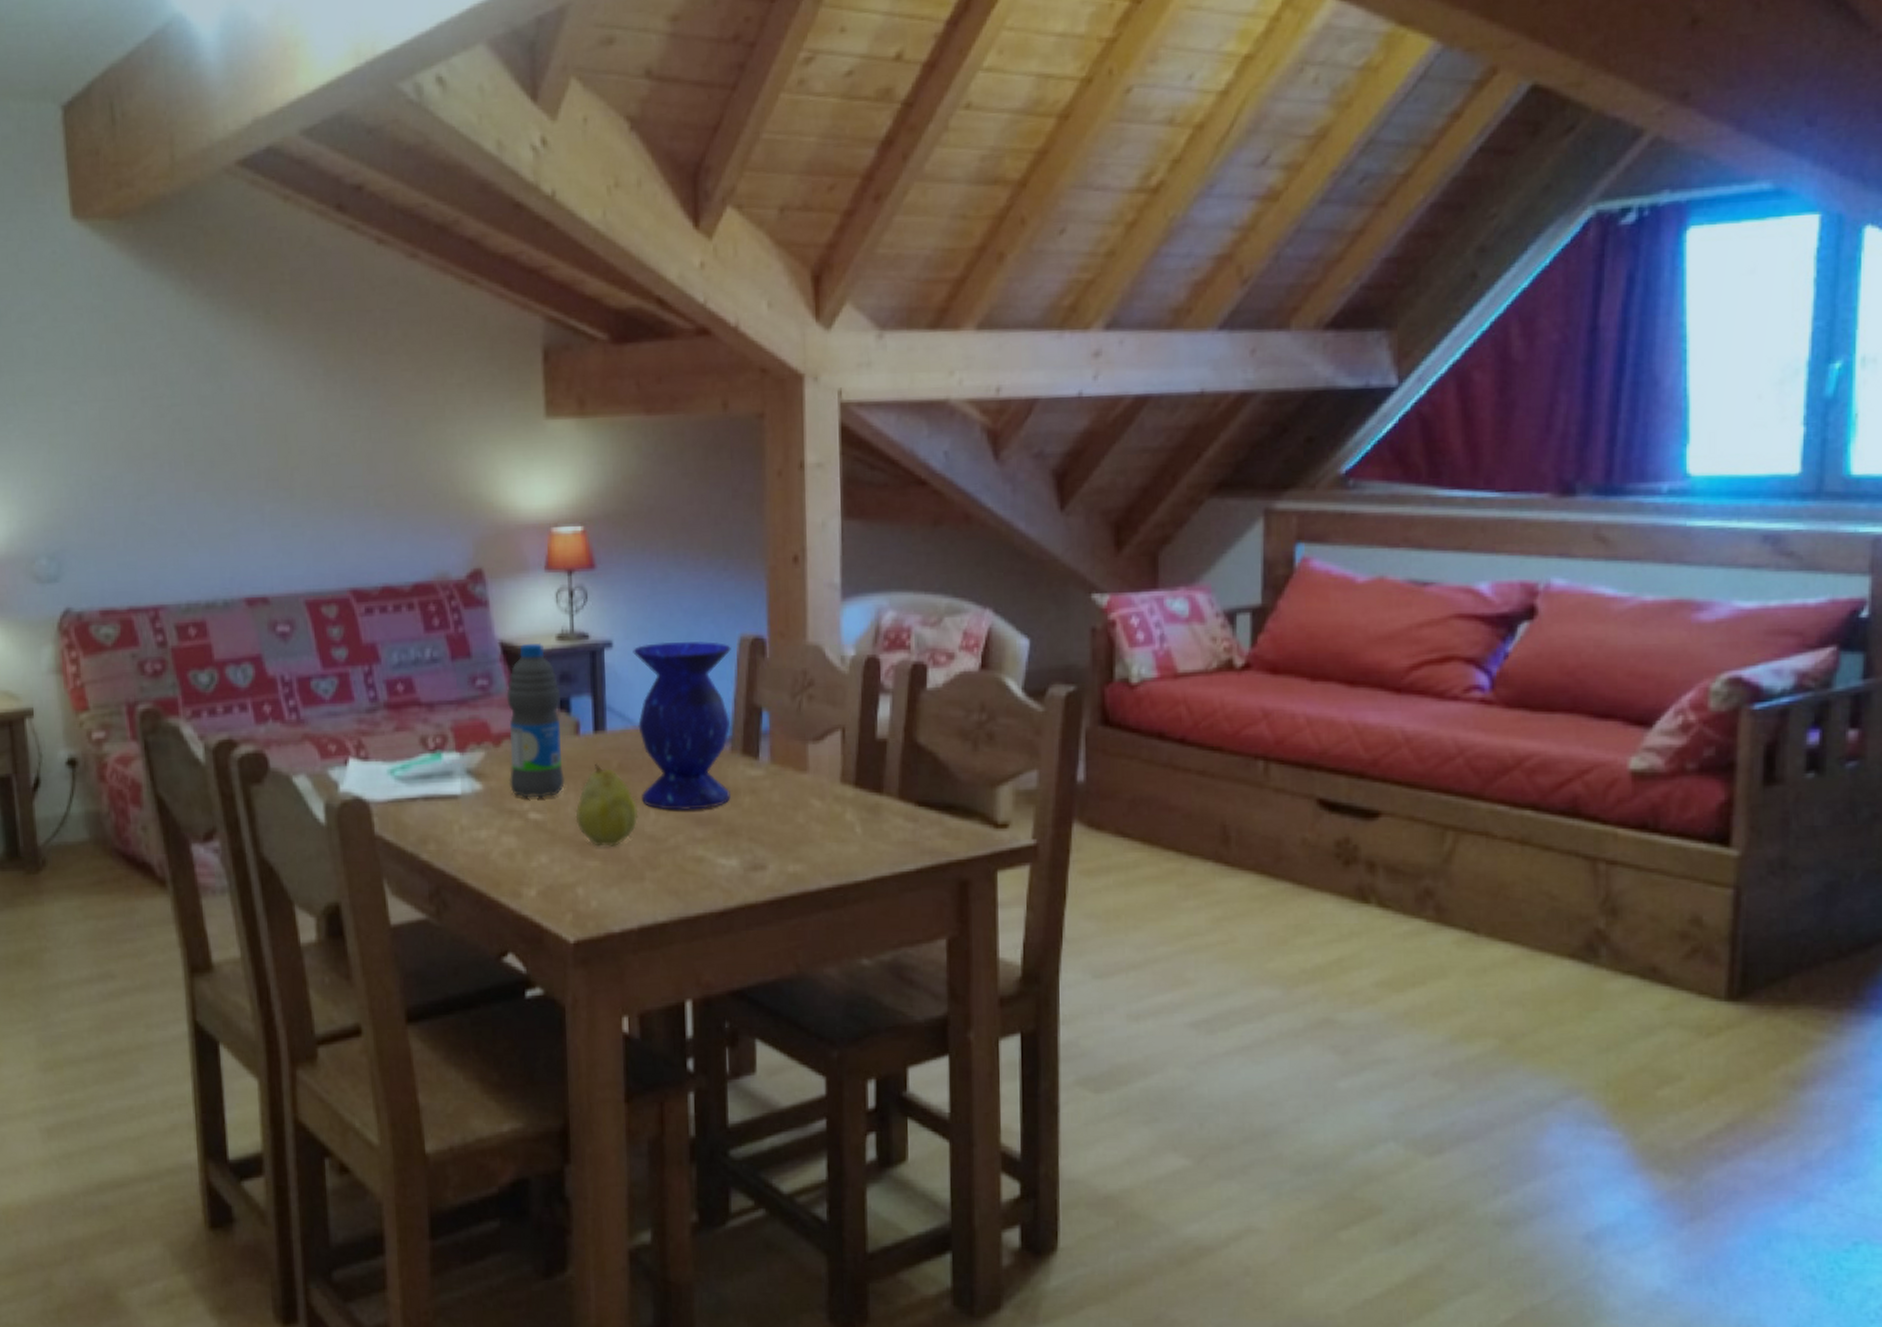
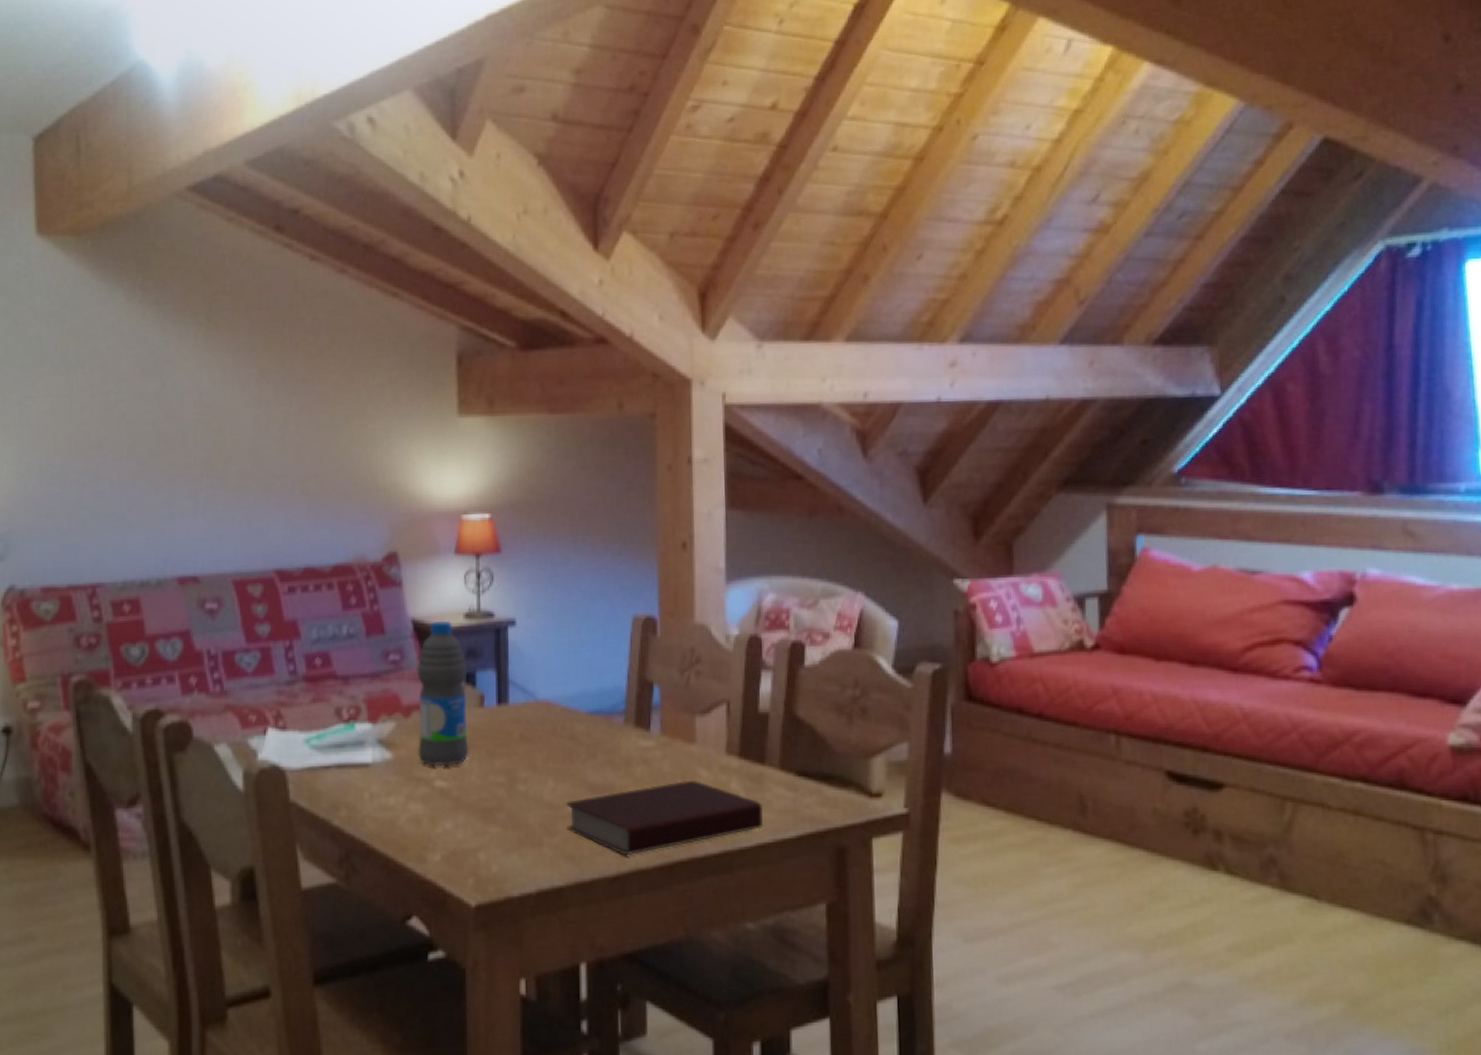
fruit: present [575,763,639,847] -> none [478,734,538,813]
vase: present [633,641,731,810] -> none [534,620,625,779]
book: none [669,810,880,889] -> present [566,780,763,855]

